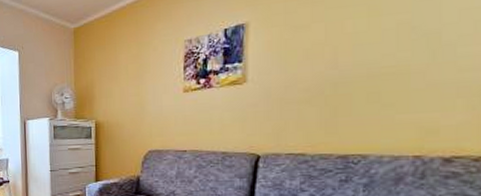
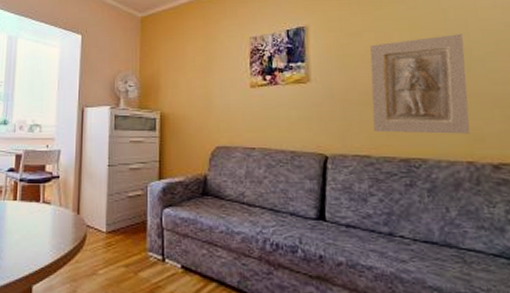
relief plaque: none [311,16,434,130] -> present [370,34,470,134]

